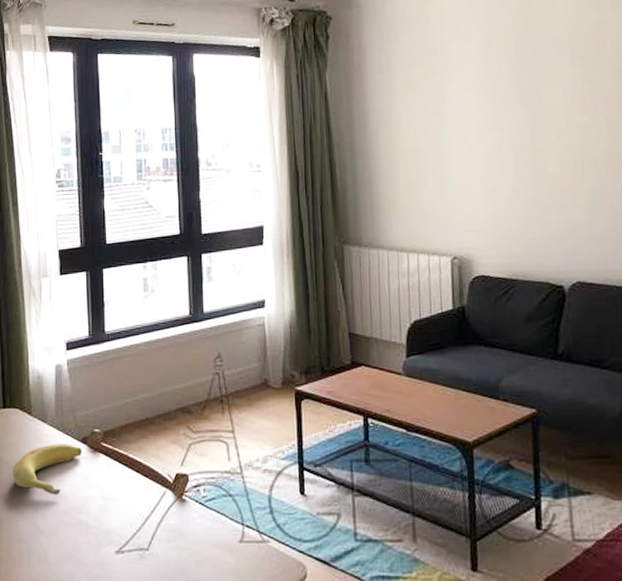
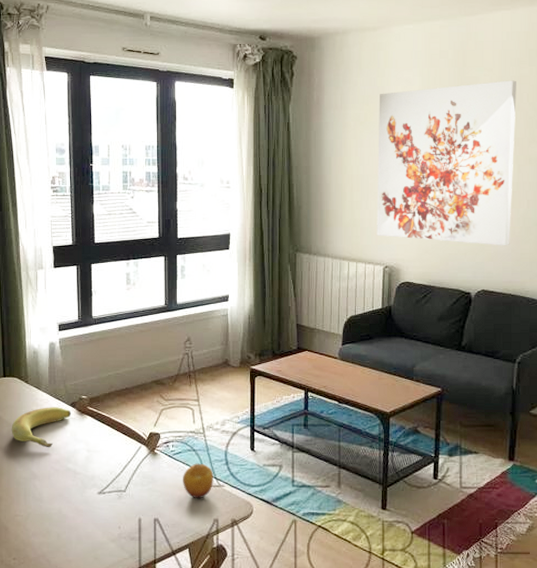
fruit: none [218,512,256,559] -> present [183,463,213,499]
wall art: none [431,27,608,226] -> present [377,80,516,246]

